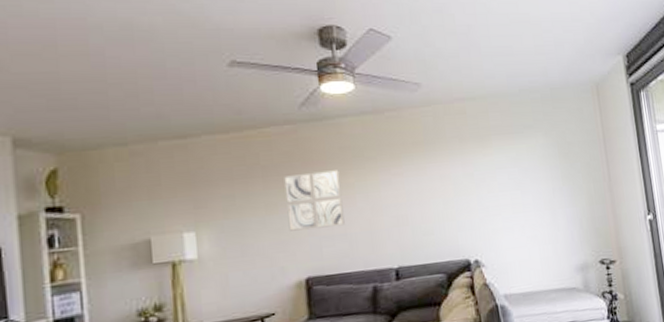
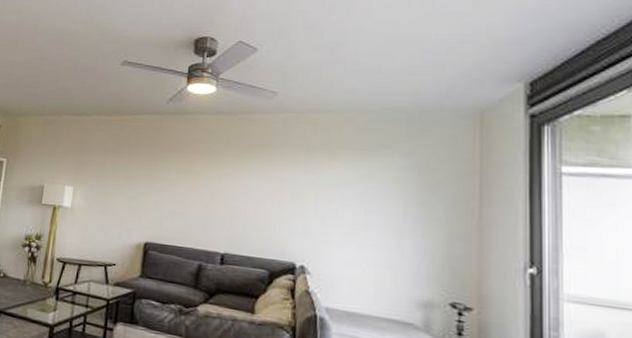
wall art: present [284,170,345,231] -> none [139,155,189,206]

